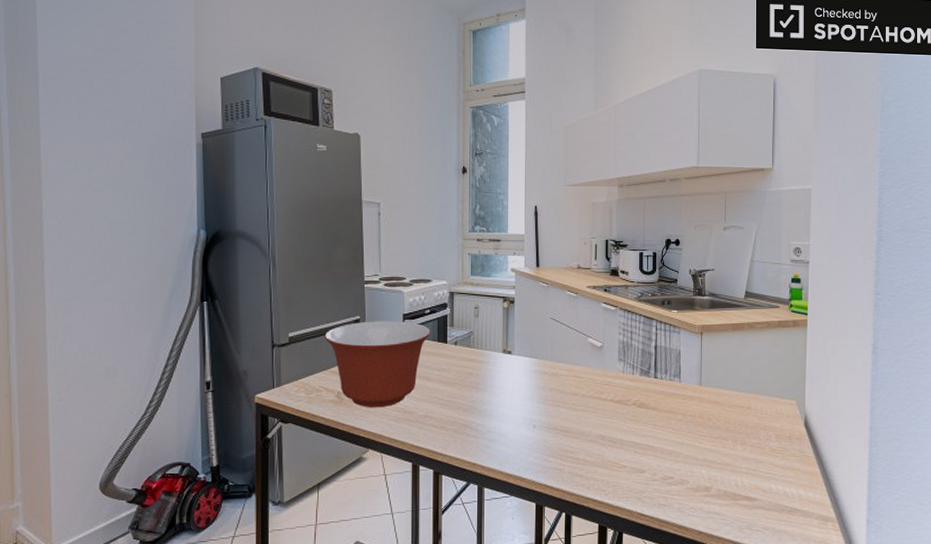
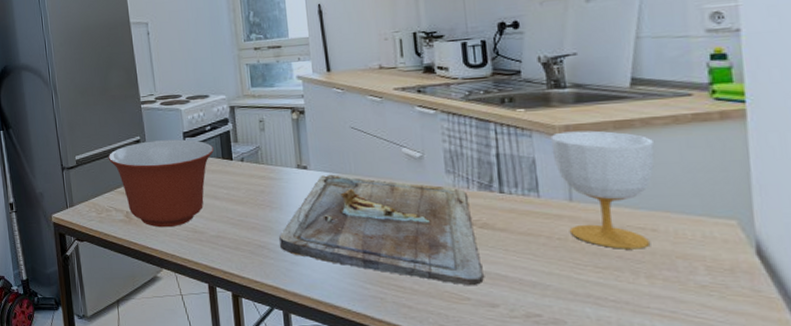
cutting board: none [481,359,637,456] -> present [279,174,484,286]
cup: none [692,330,754,423] -> present [550,130,655,249]

